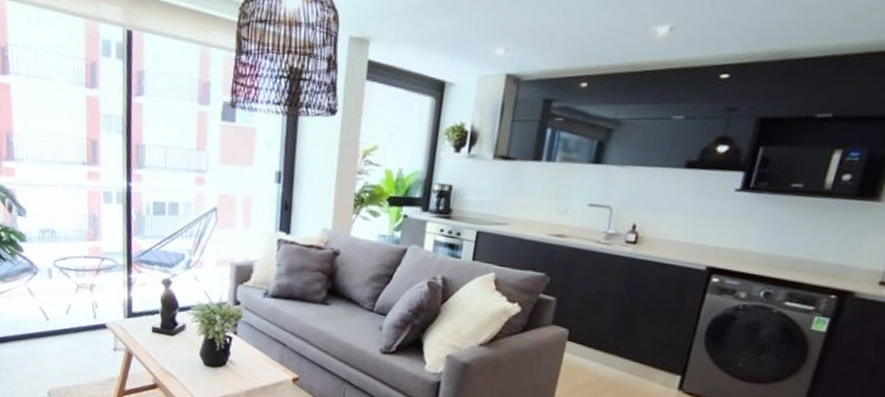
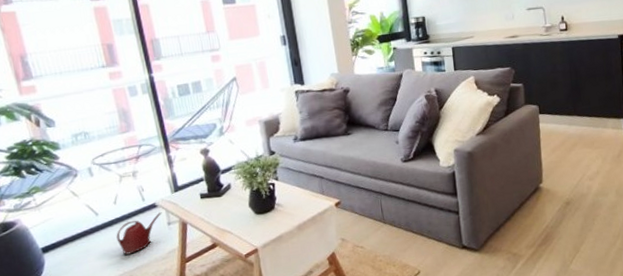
watering can: none [61,335,110,370] -> present [116,212,162,255]

